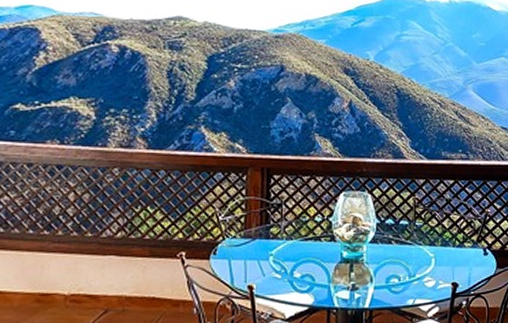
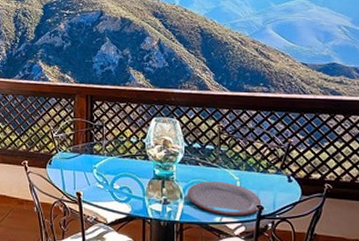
plate: none [379,260,457,296] -> present [188,181,262,216]

